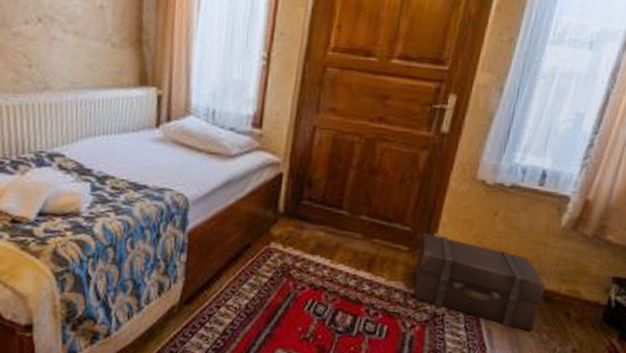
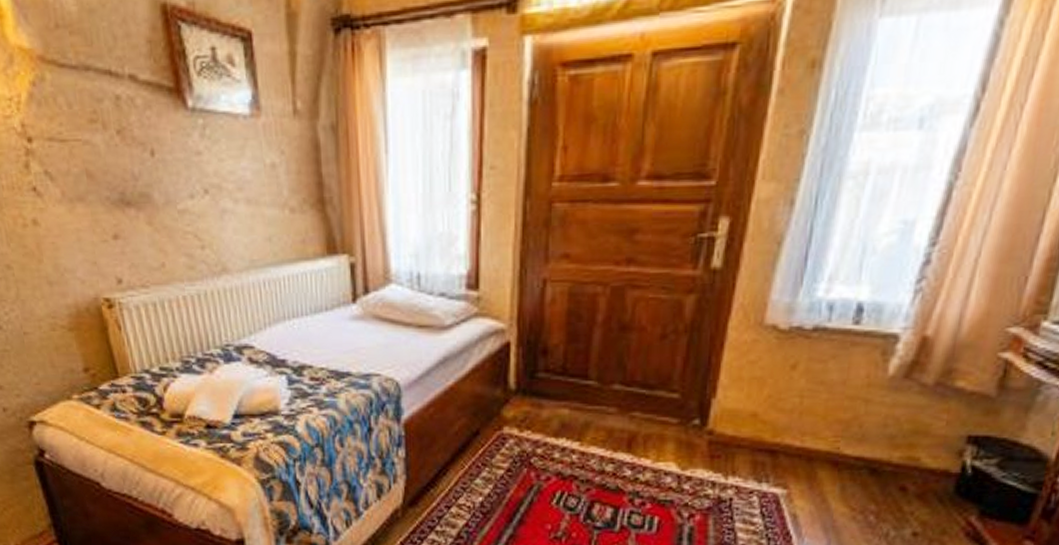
suitcase: present [413,232,546,332] -> none [688,399,870,514]

